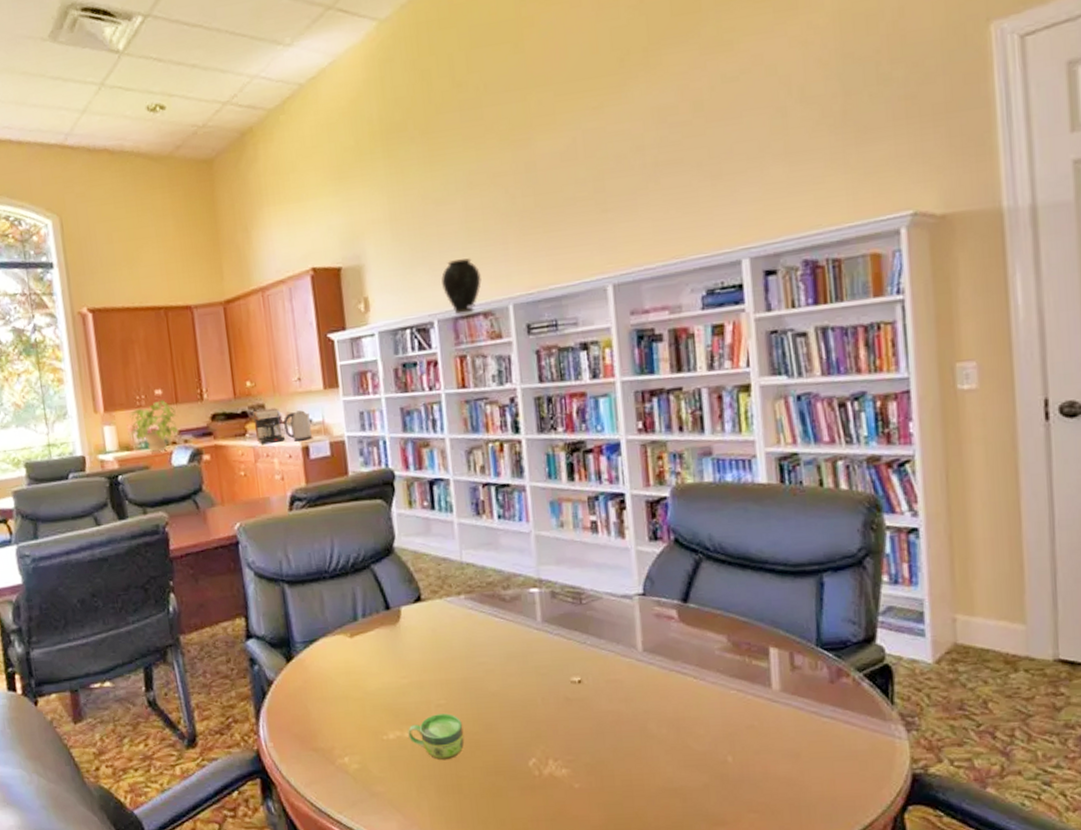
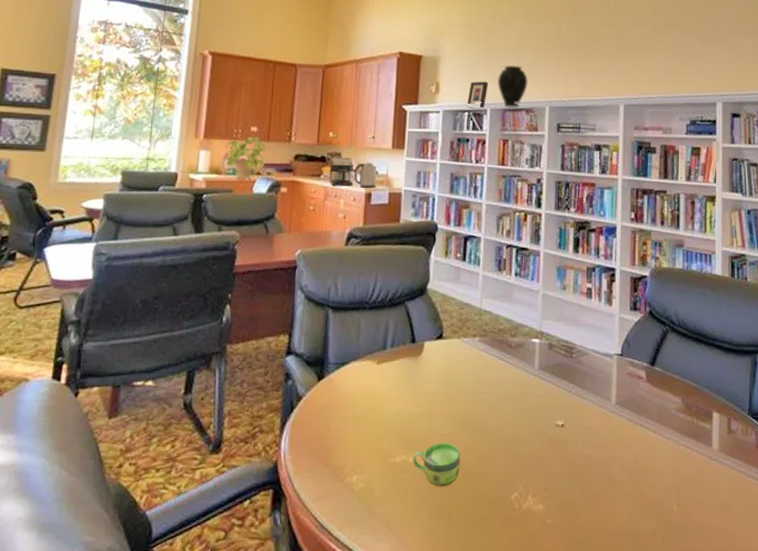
picture frame: none [406,286,431,324] -> present [467,81,489,109]

